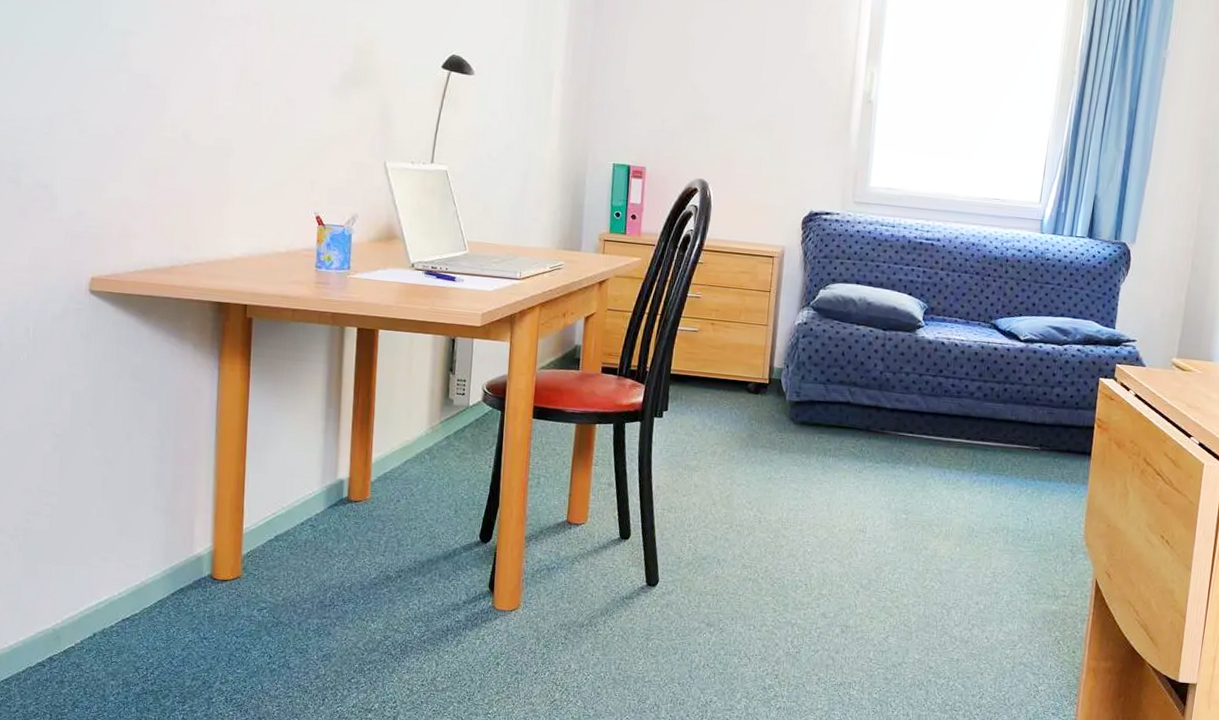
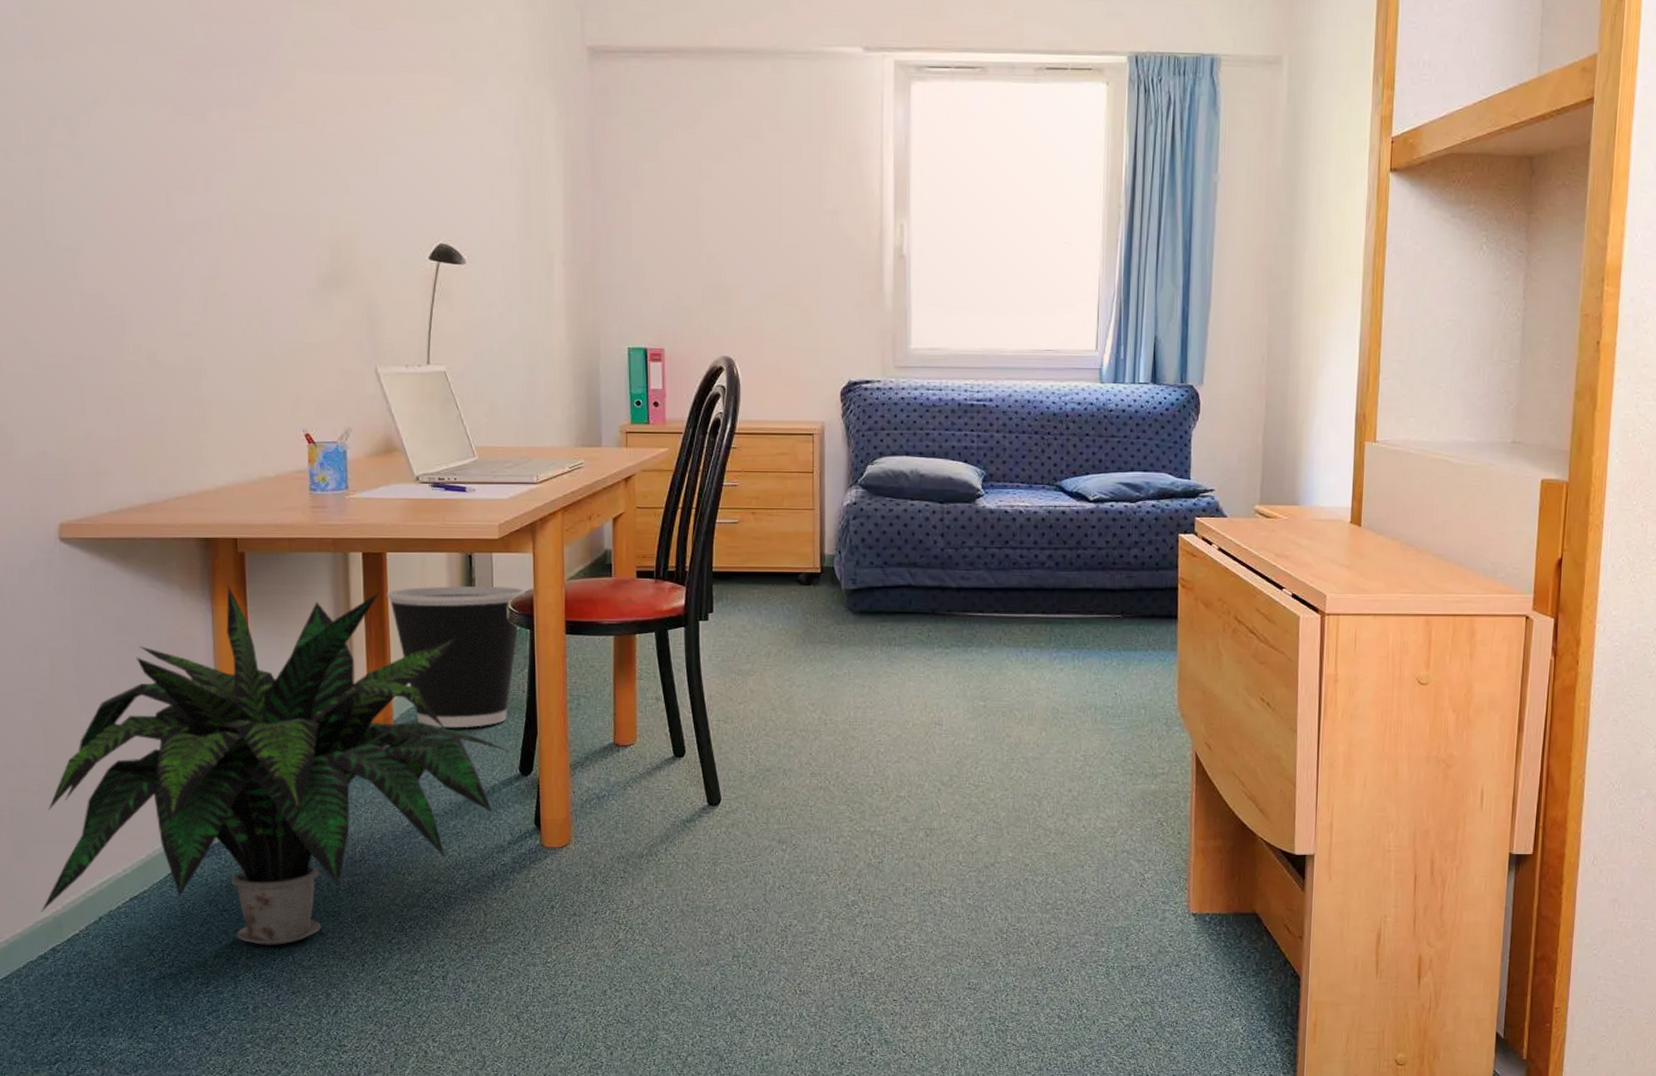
potted plant: none [43,346,471,674] -> present [41,585,508,945]
wastebasket: none [375,363,500,495] -> present [386,585,525,728]

